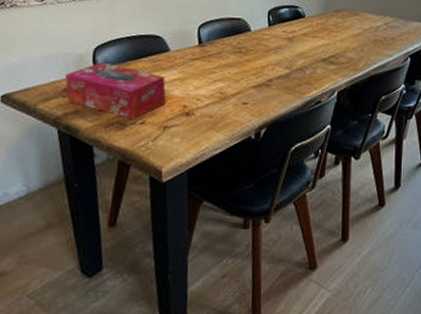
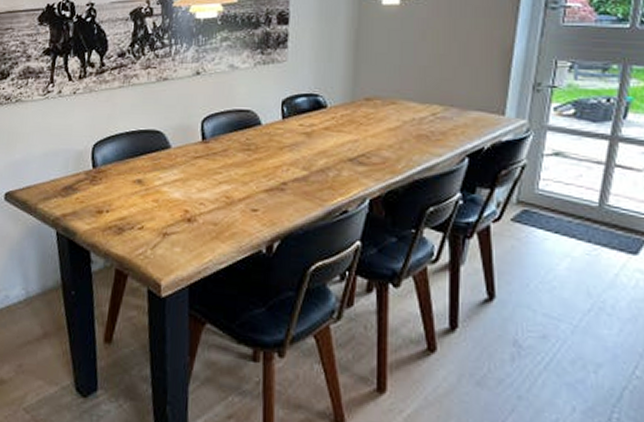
tissue box: present [64,62,166,120] -> none [64,159,166,225]

